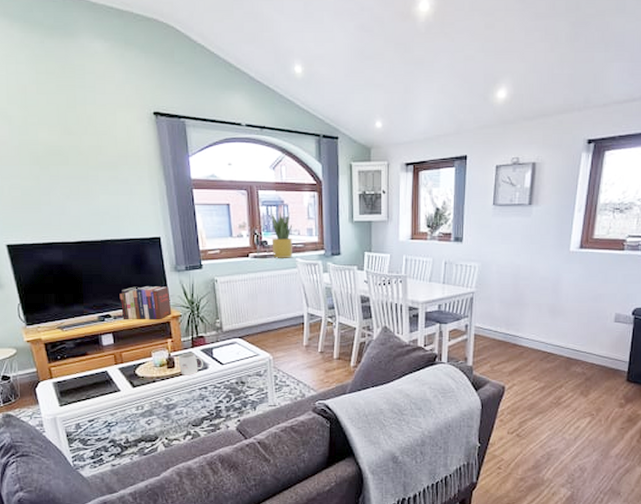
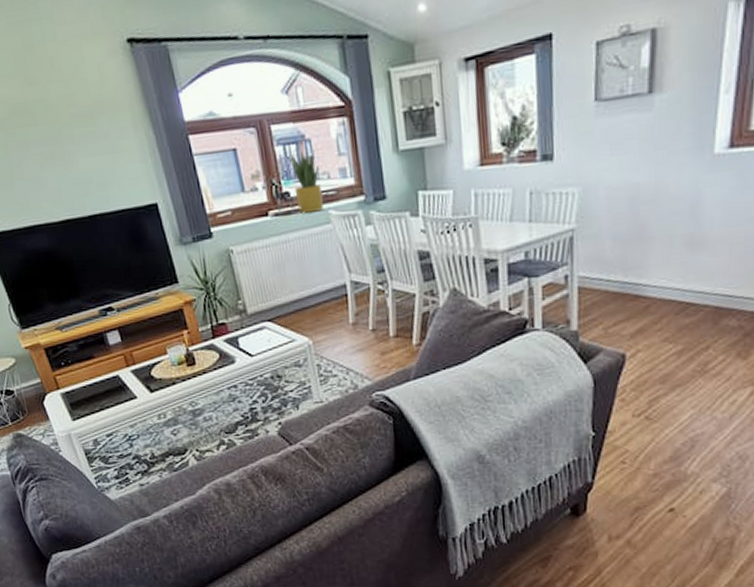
books: present [119,285,172,320] -> none [119,265,184,312]
mug: present [178,353,203,375] -> none [198,345,229,374]

